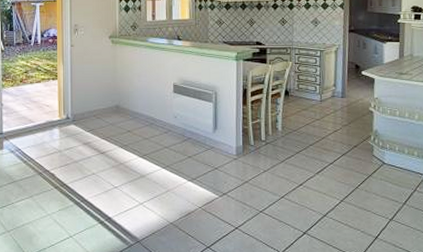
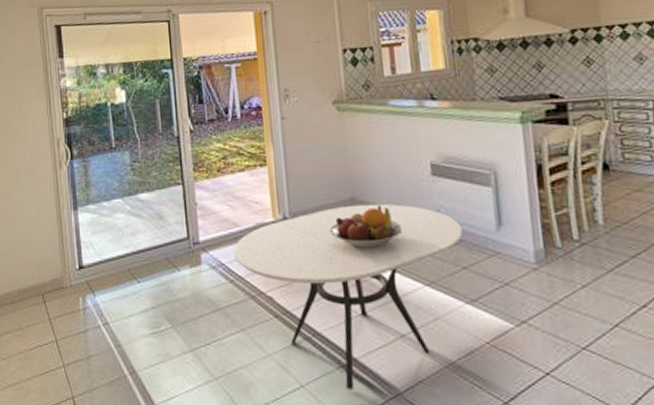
dining table: none [28,110,190,239] -> present [233,203,462,390]
fruit bowl: none [99,111,151,141] -> present [330,205,404,248]

